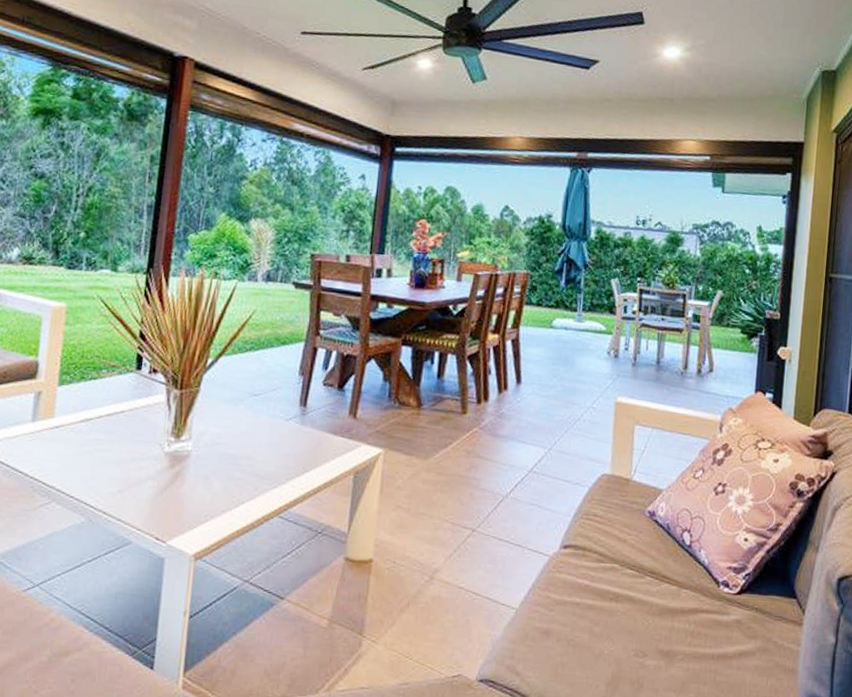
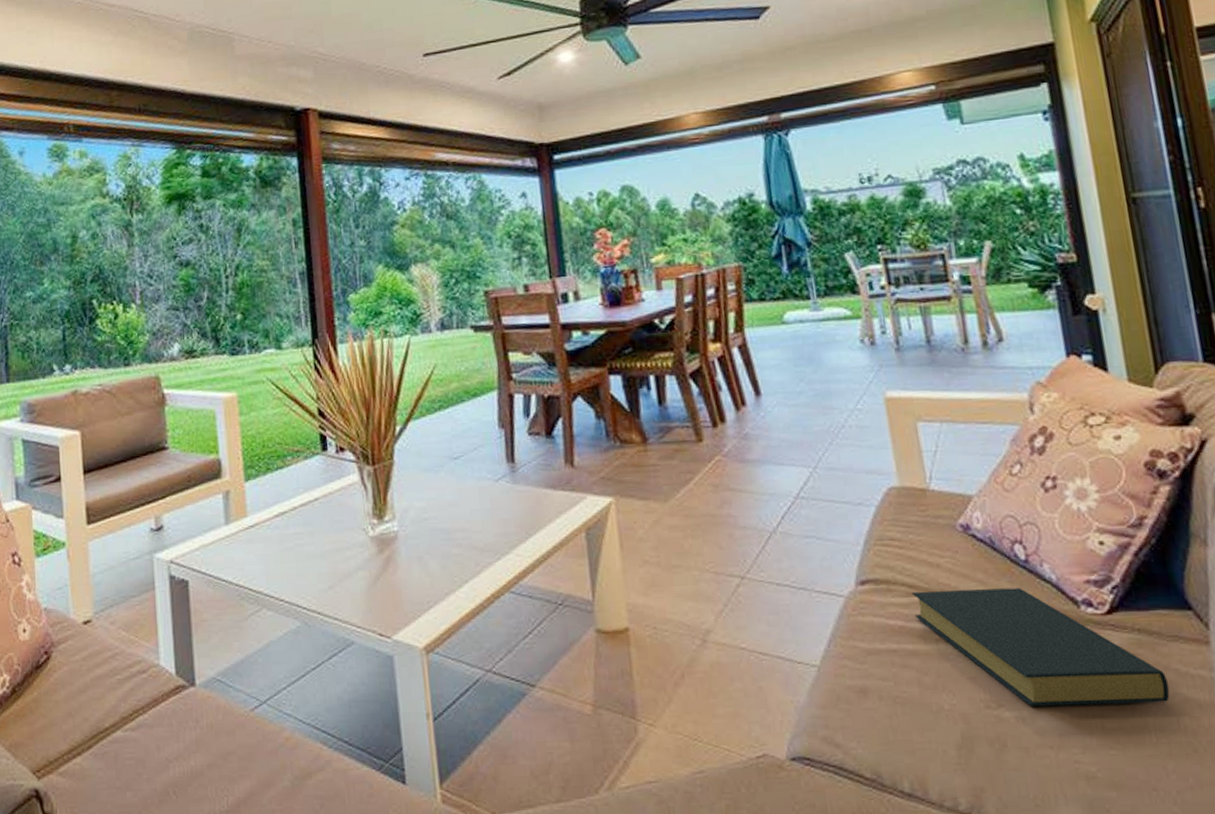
hardback book: none [598,559,768,666] -> present [911,587,1170,707]

